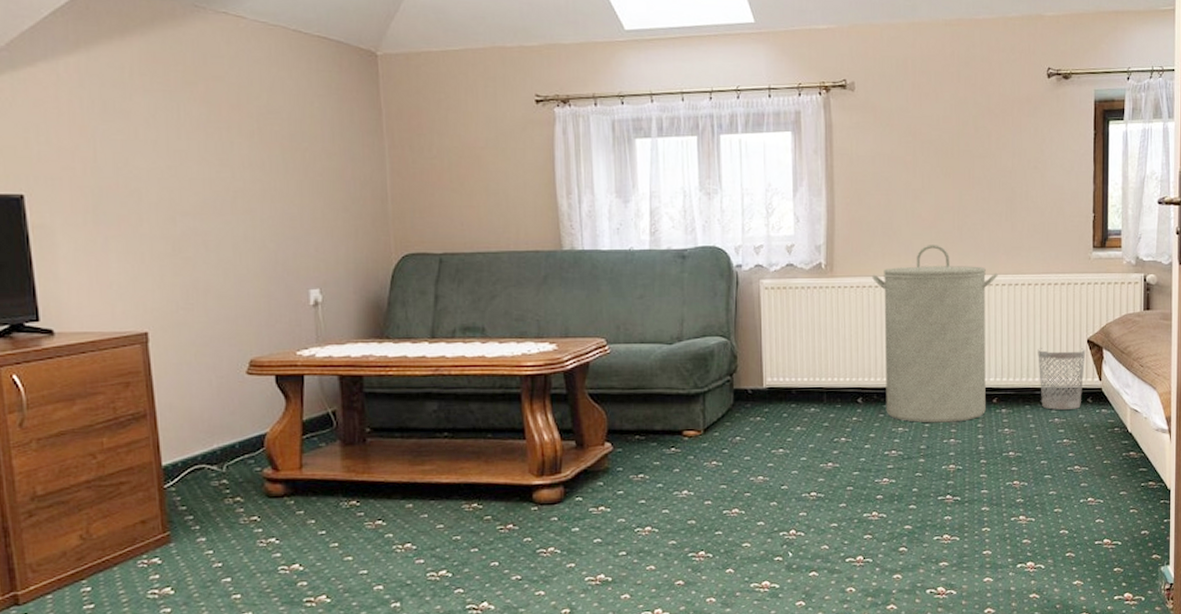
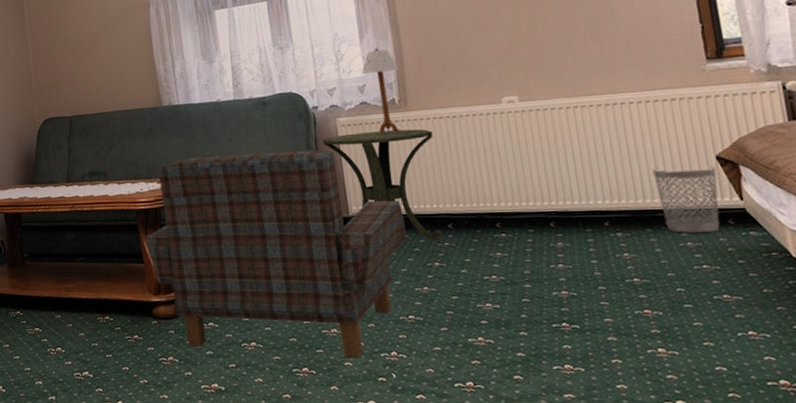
armchair: none [529,313,817,539] -> present [145,149,406,358]
side table: none [744,297,854,416] -> present [323,129,443,241]
table lamp: none [791,205,829,301] -> present [361,48,400,135]
laundry hamper: present [872,245,998,423] -> none [448,72,597,248]

